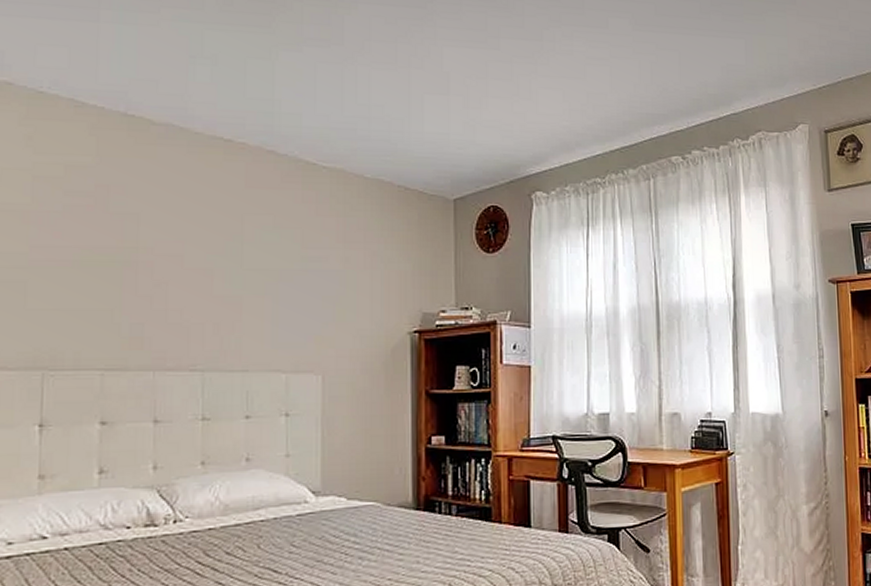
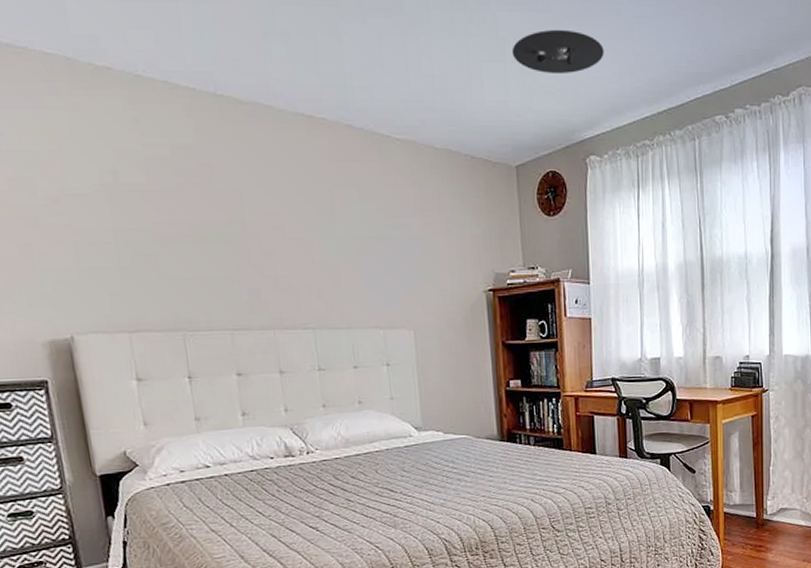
ceiling light: none [456,66,555,110] -> present [511,29,604,75]

